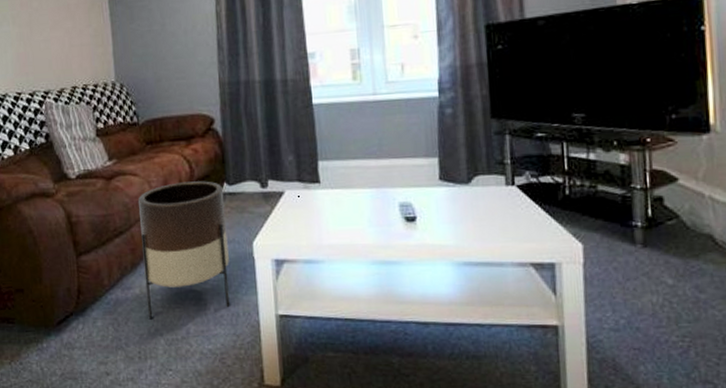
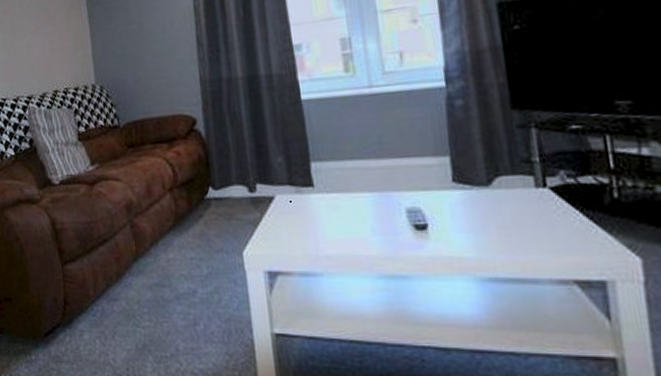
planter: present [138,181,230,320] -> none [122,185,221,334]

